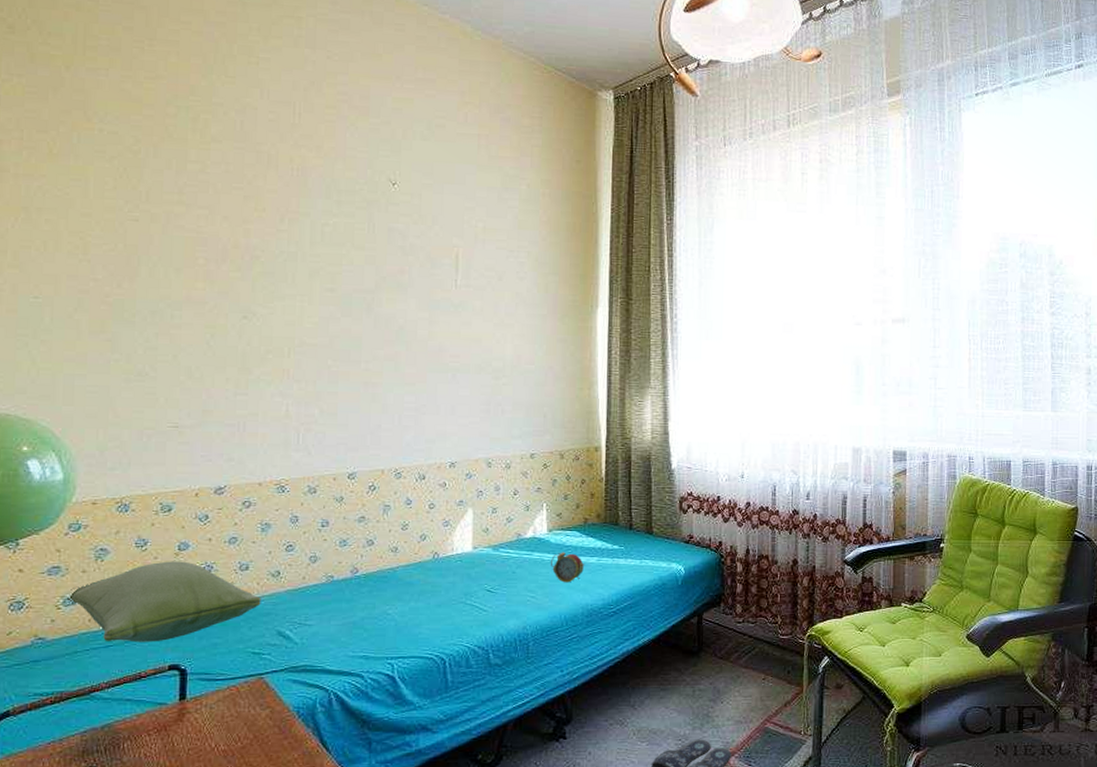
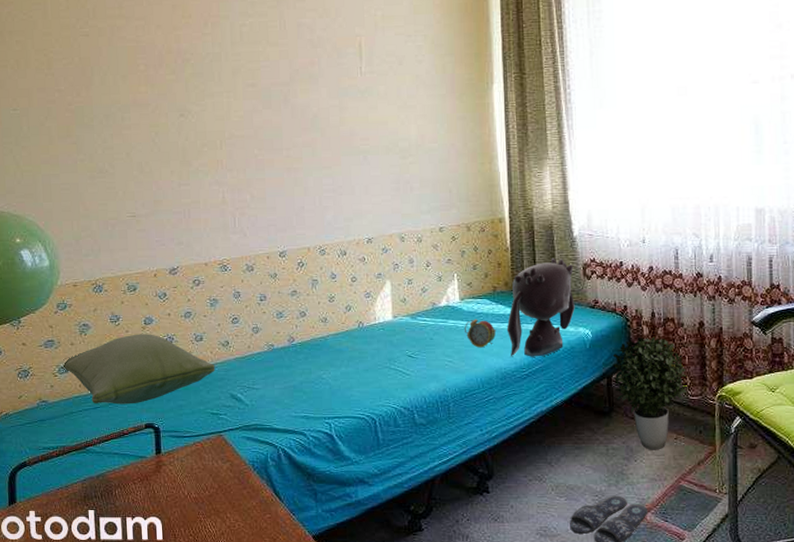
stuffed animal: none [596,490,670,593] -> present [506,257,575,357]
potted plant: none [704,575,778,691] -> present [612,337,687,450]

